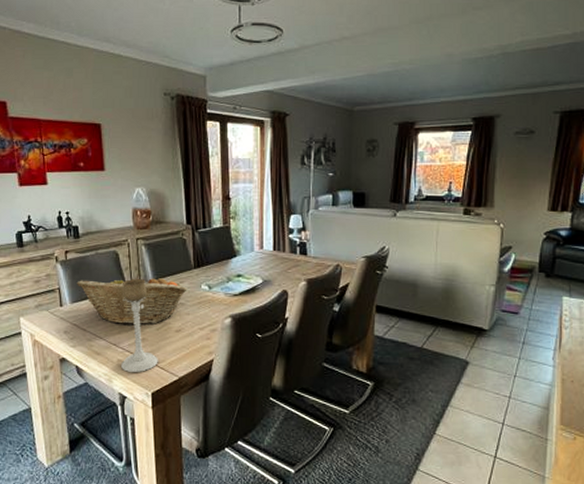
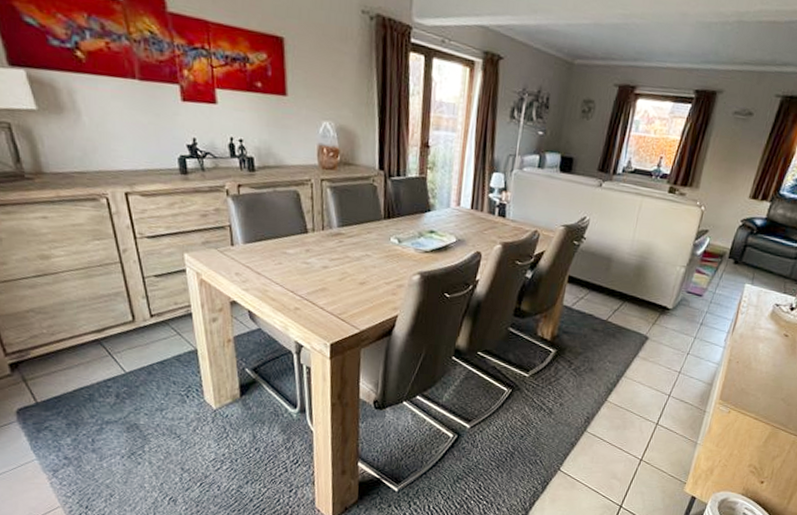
fruit basket: present [76,274,187,325] -> none [250,219,375,274]
candle holder: present [121,278,158,373] -> none [299,222,339,322]

